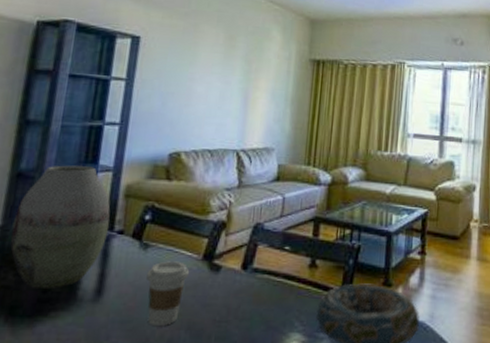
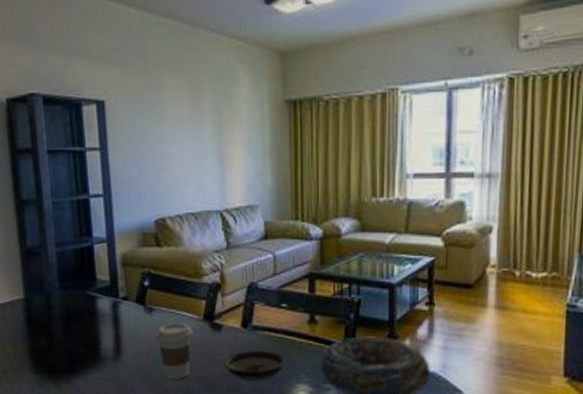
vase: present [10,165,111,288] -> none [33,239,114,350]
saucer: none [216,295,283,329] -> present [223,351,287,381]

